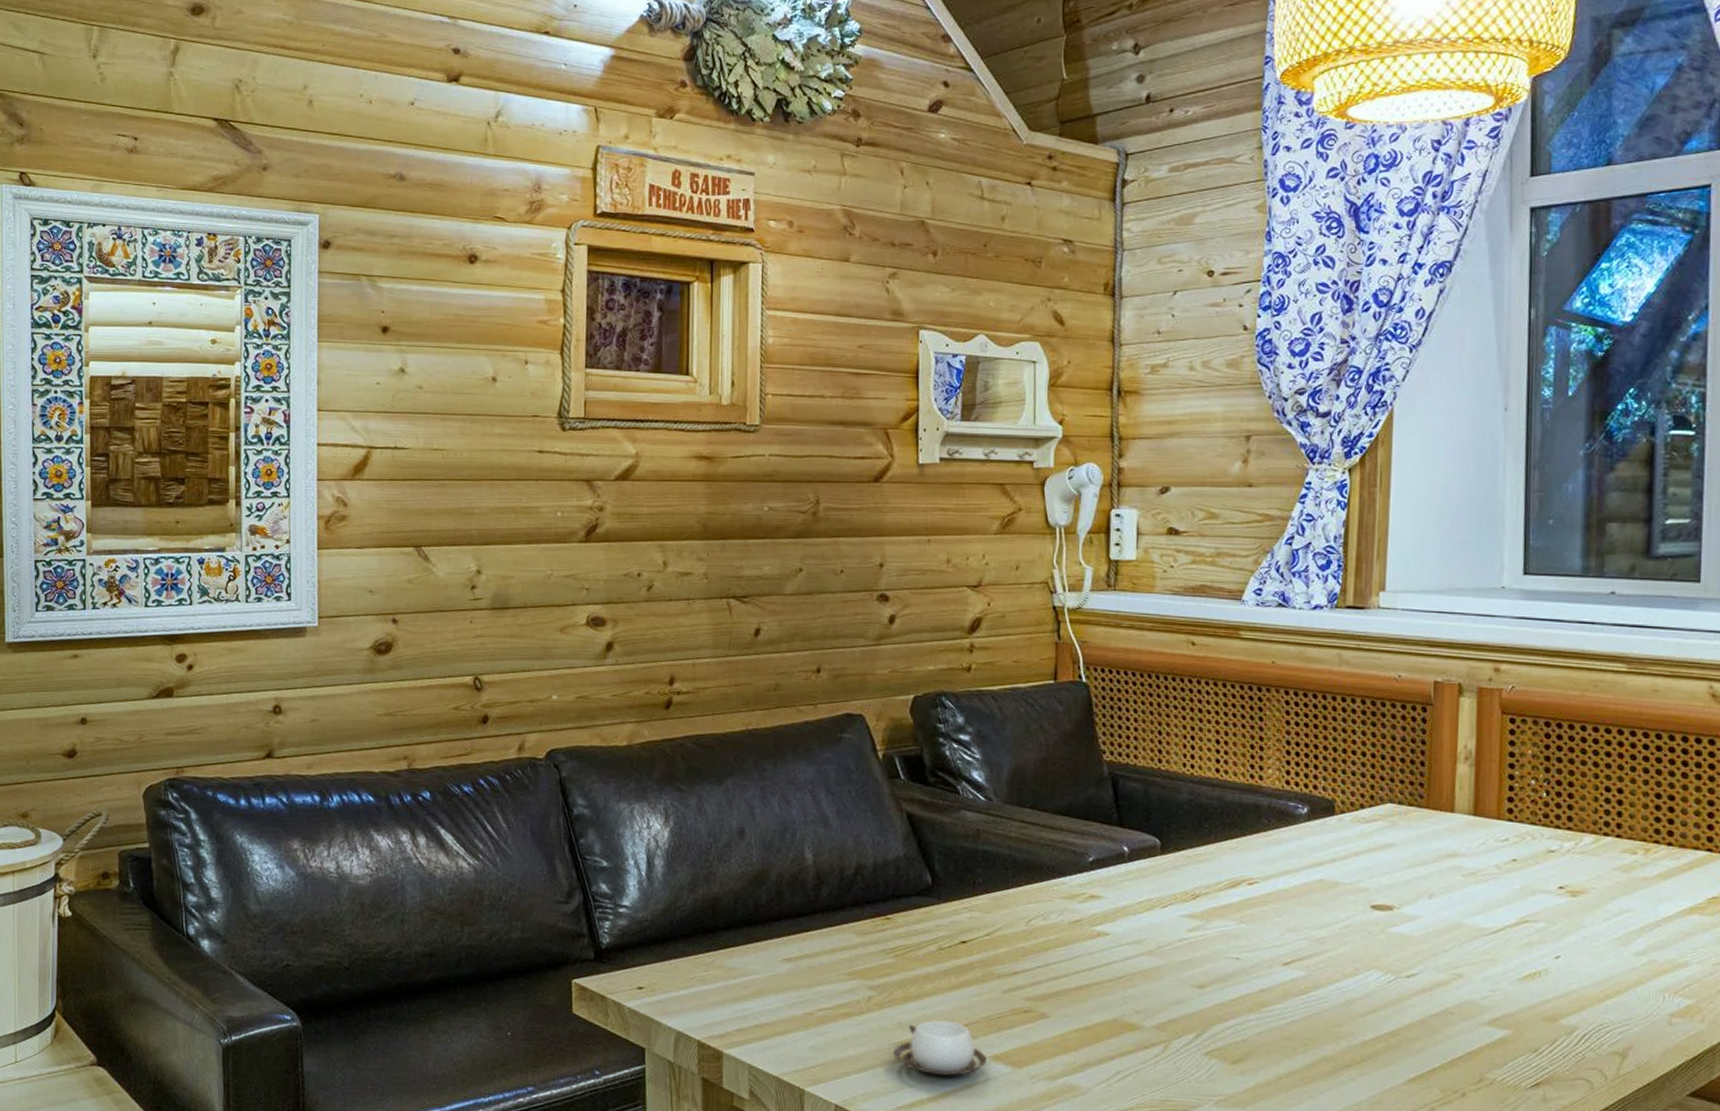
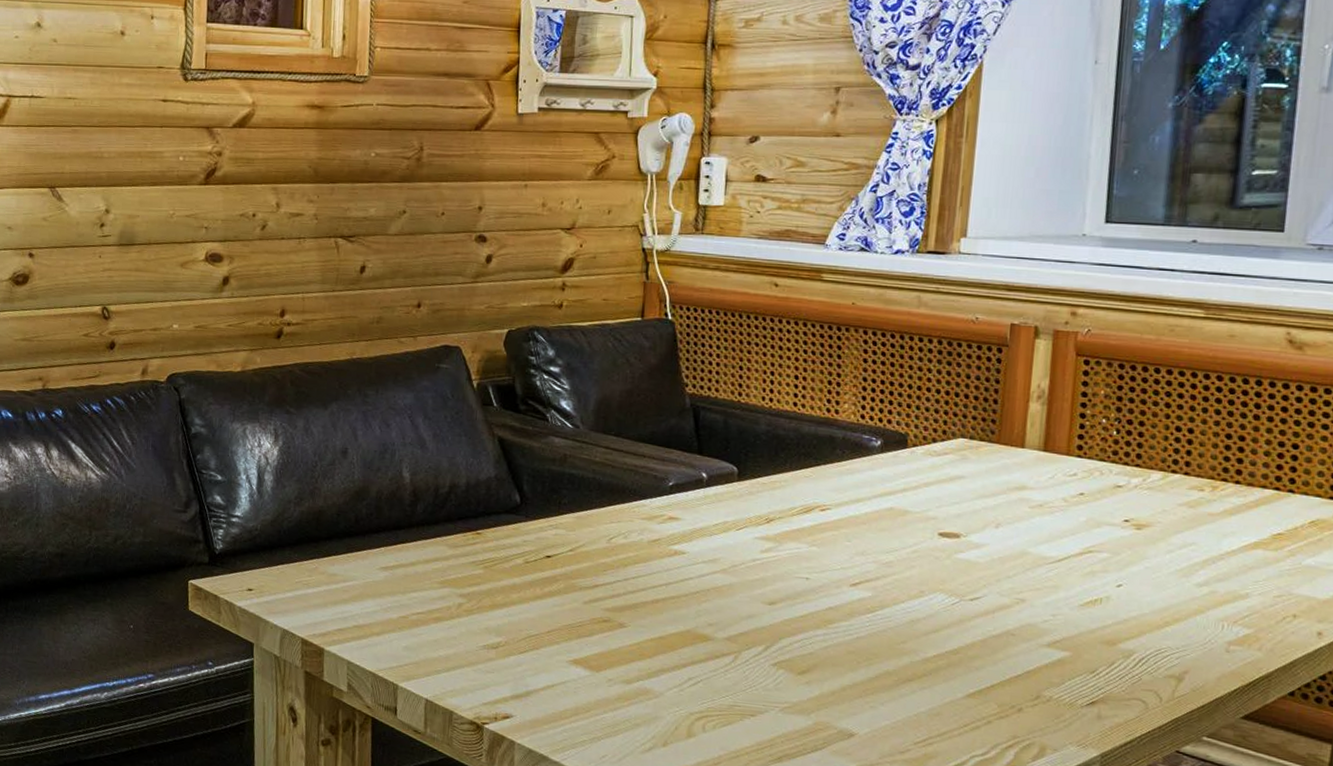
cup: present [893,1020,987,1076] -> none [480,626,567,677]

